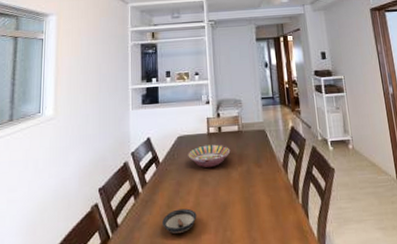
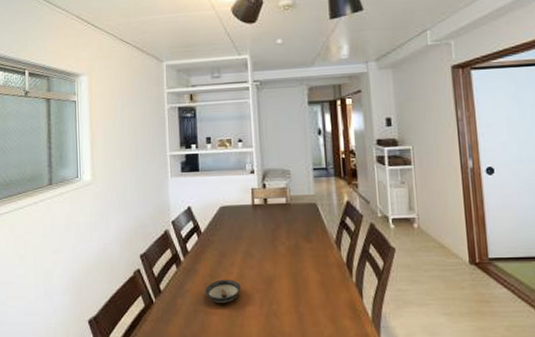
serving bowl: present [188,144,231,169] -> none [231,216,278,241]

